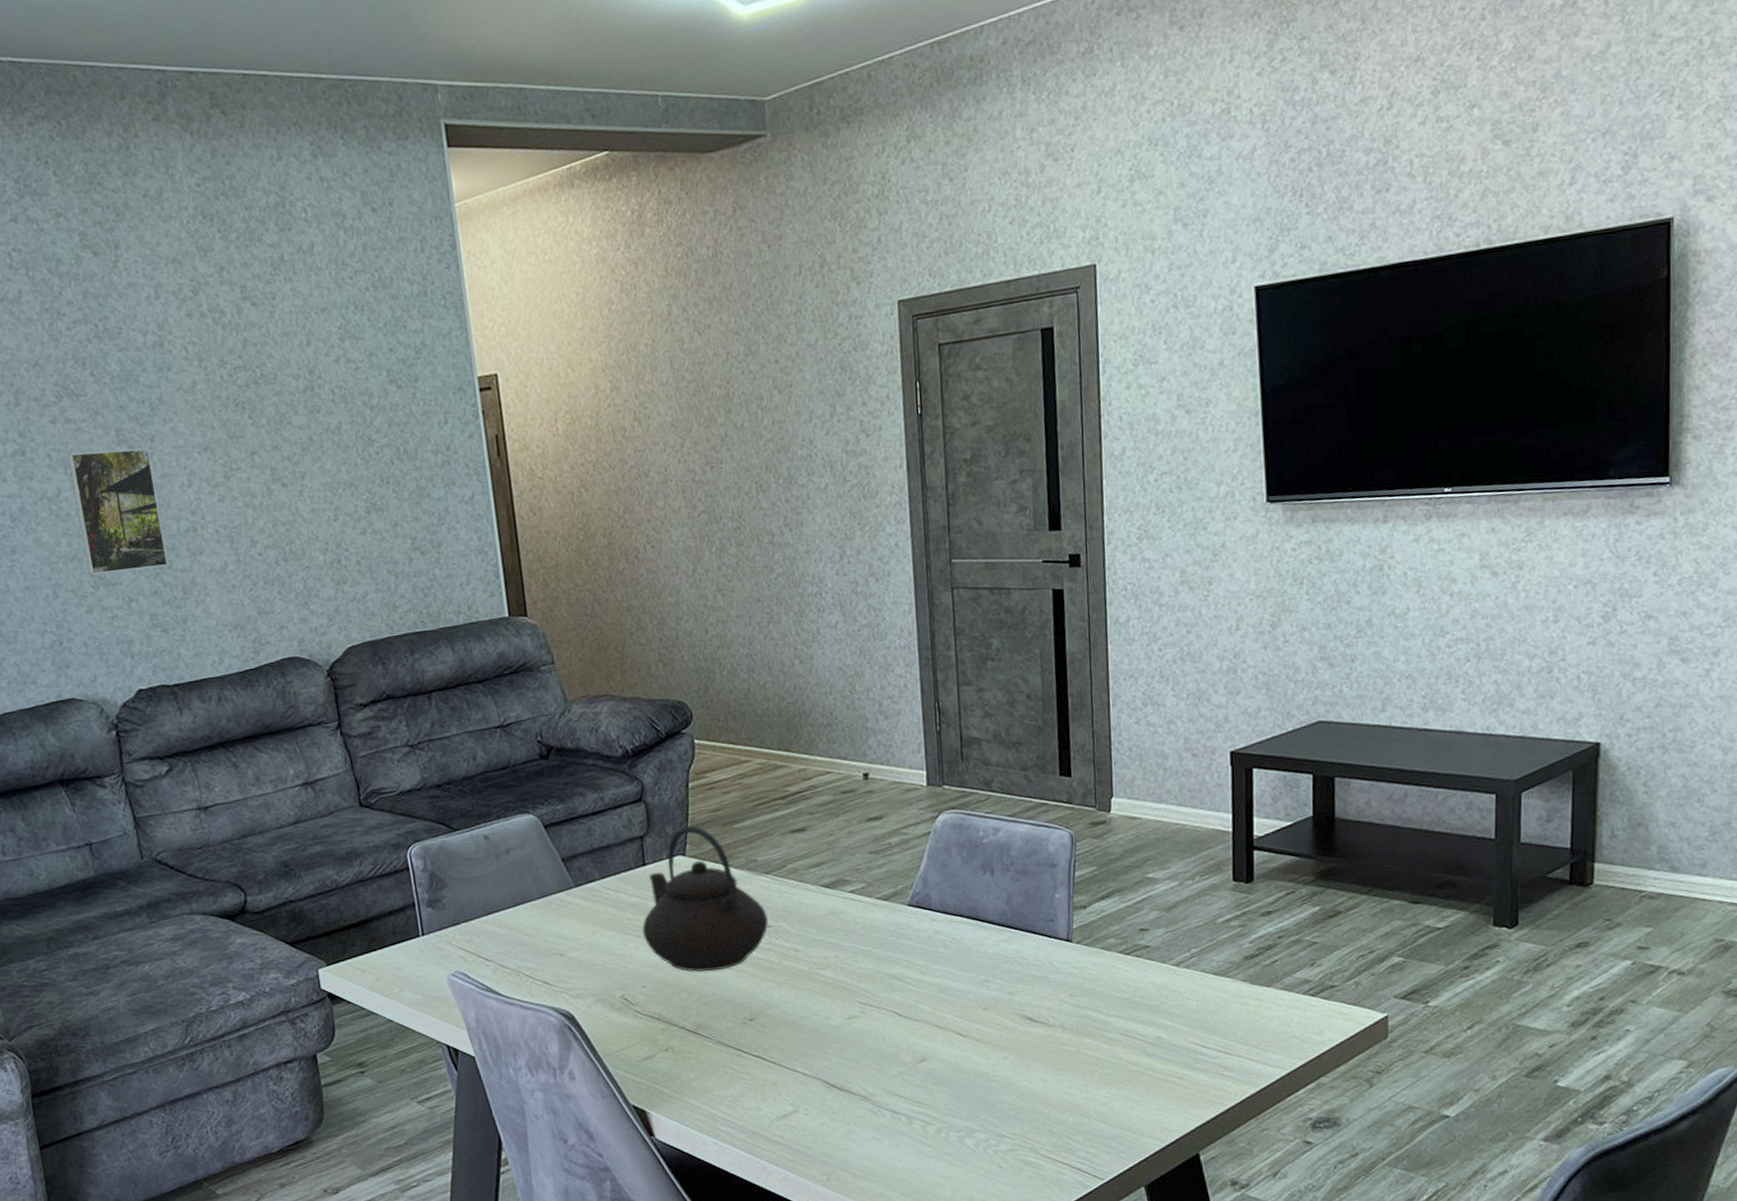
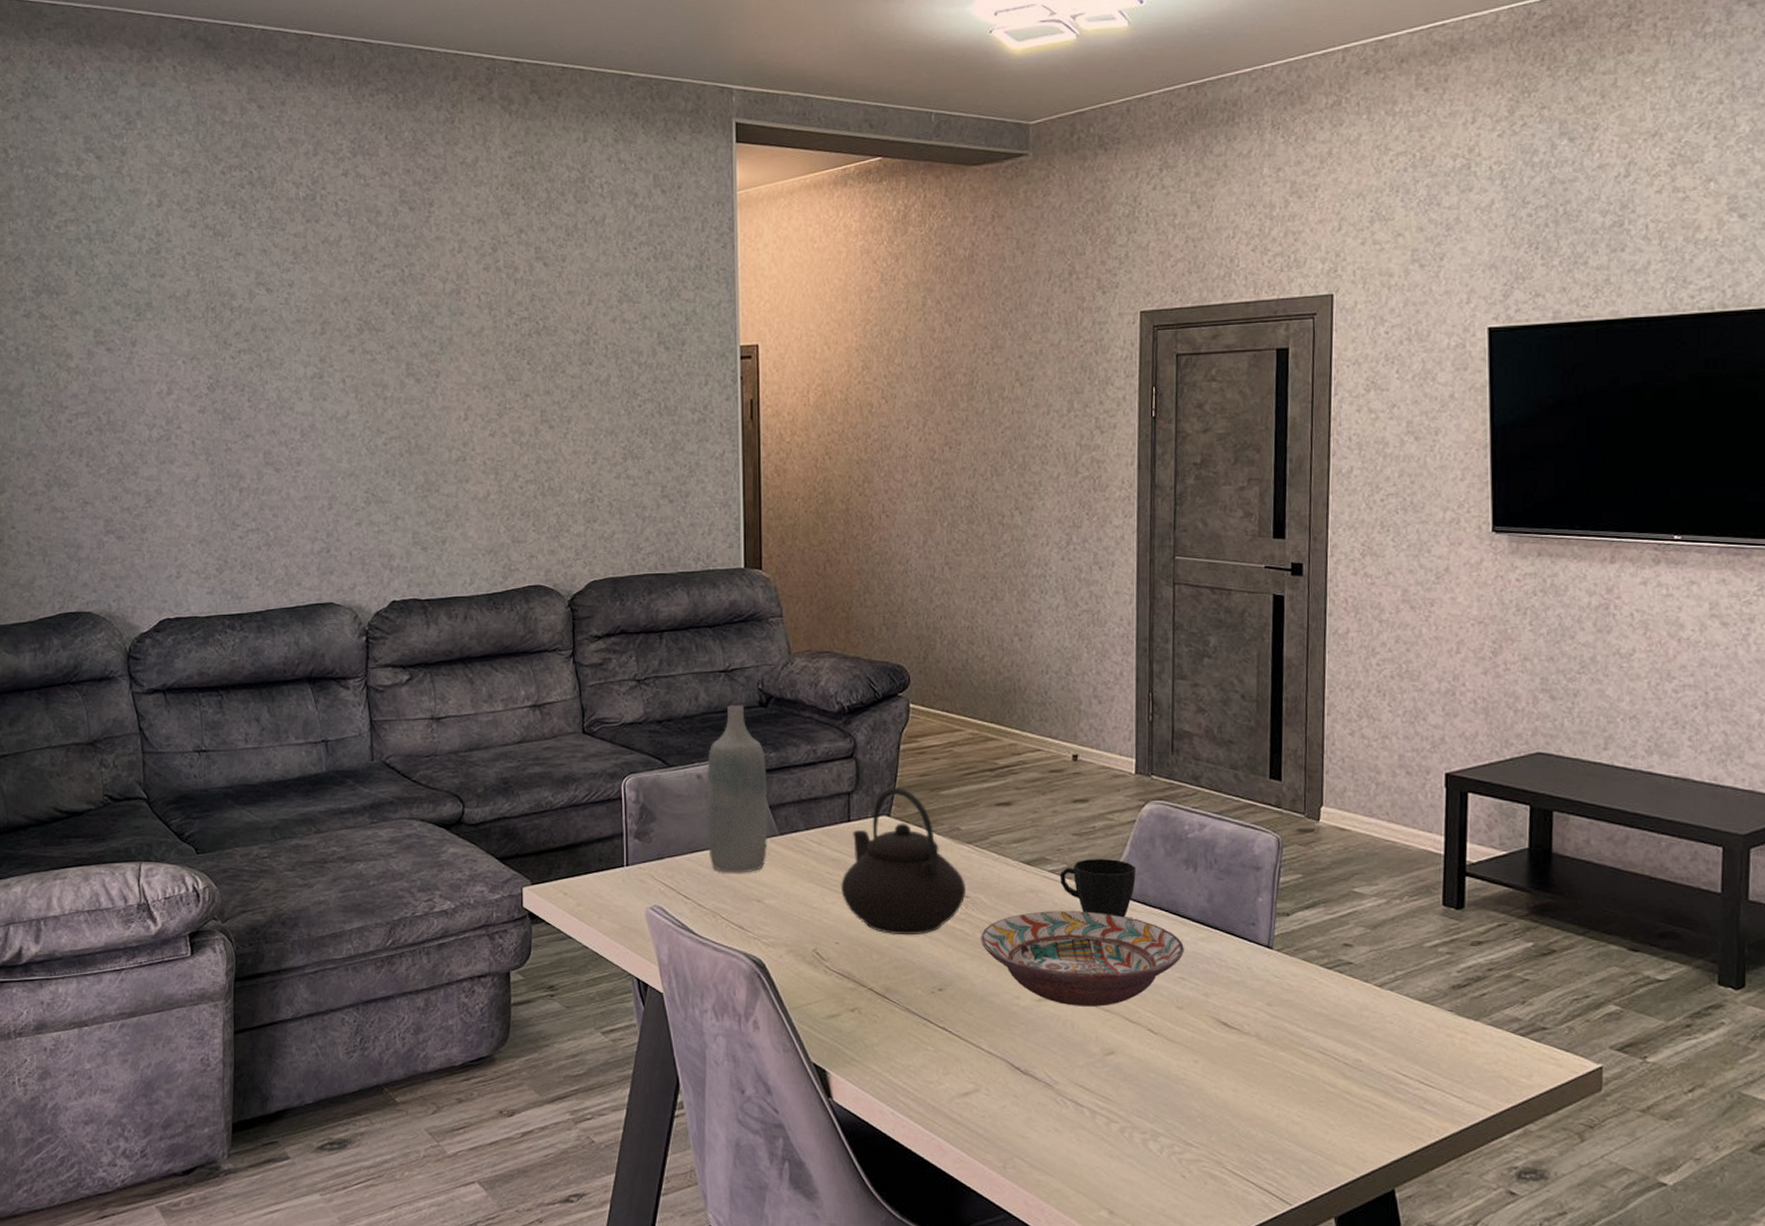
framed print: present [67,447,169,576] -> none [359,380,436,492]
bottle: none [493,760,564,931] -> present [706,705,768,873]
decorative bowl: none [785,926,987,1020] -> present [980,911,1184,1007]
cup: none [859,872,935,929] -> present [1059,858,1136,918]

